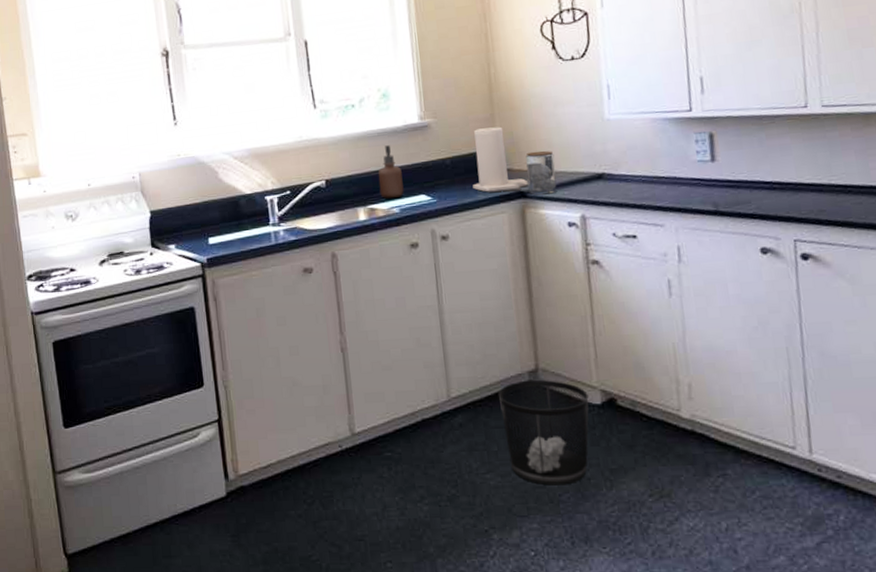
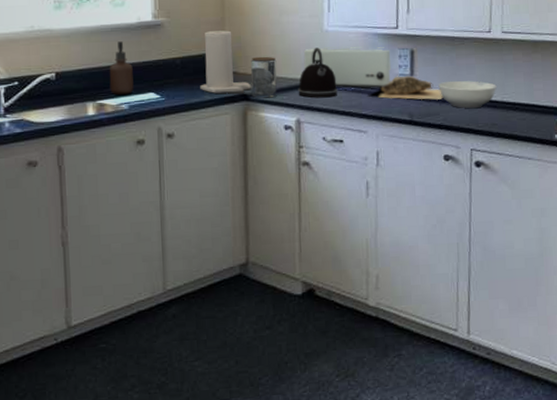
waste bin: present [498,379,589,486] -> none [210,272,291,370]
kettle: none [580,138,627,192] -> present [298,47,338,98]
toaster: none [584,132,696,180] -> present [303,47,398,90]
mineral sample: none [660,161,753,189] -> present [366,75,443,100]
bowl: none [746,163,821,195] -> present [438,80,497,108]

